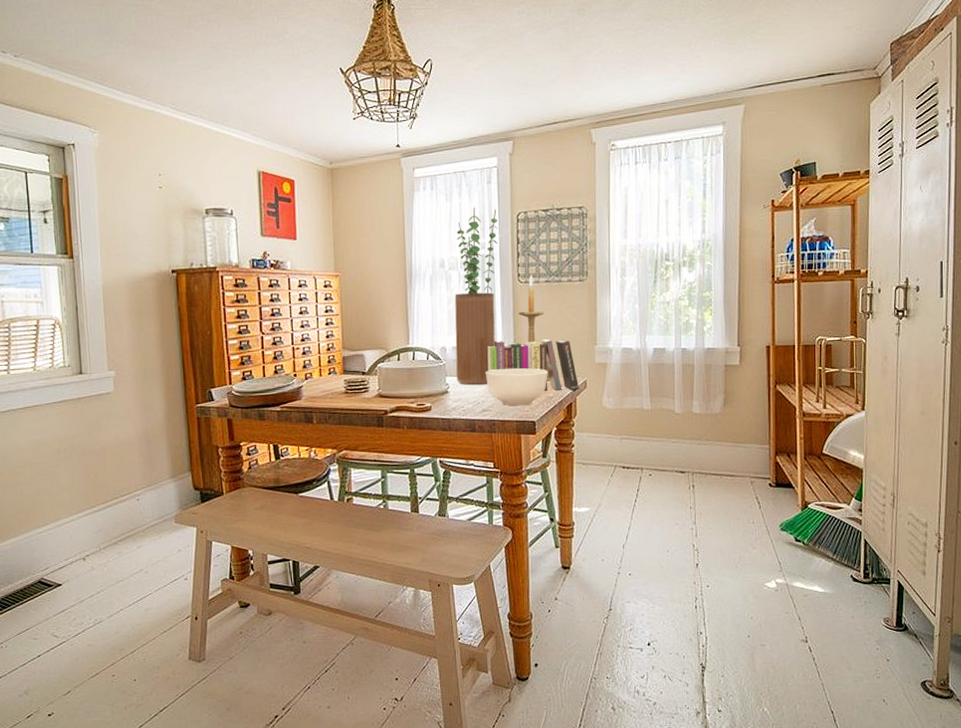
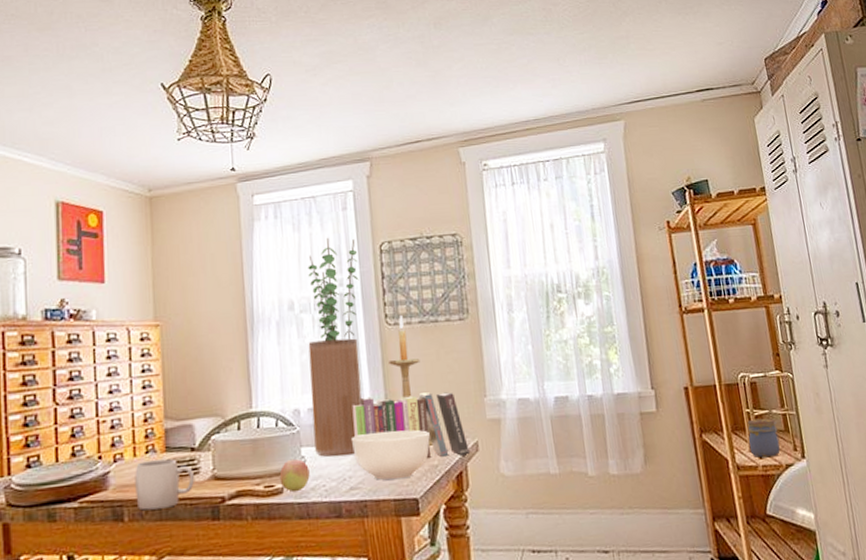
mug: none [321,379,365,416] -> present [135,458,195,511]
fruit: none [428,385,452,411] -> present [279,458,310,493]
jar: none [816,375,844,408] -> present [747,418,780,458]

